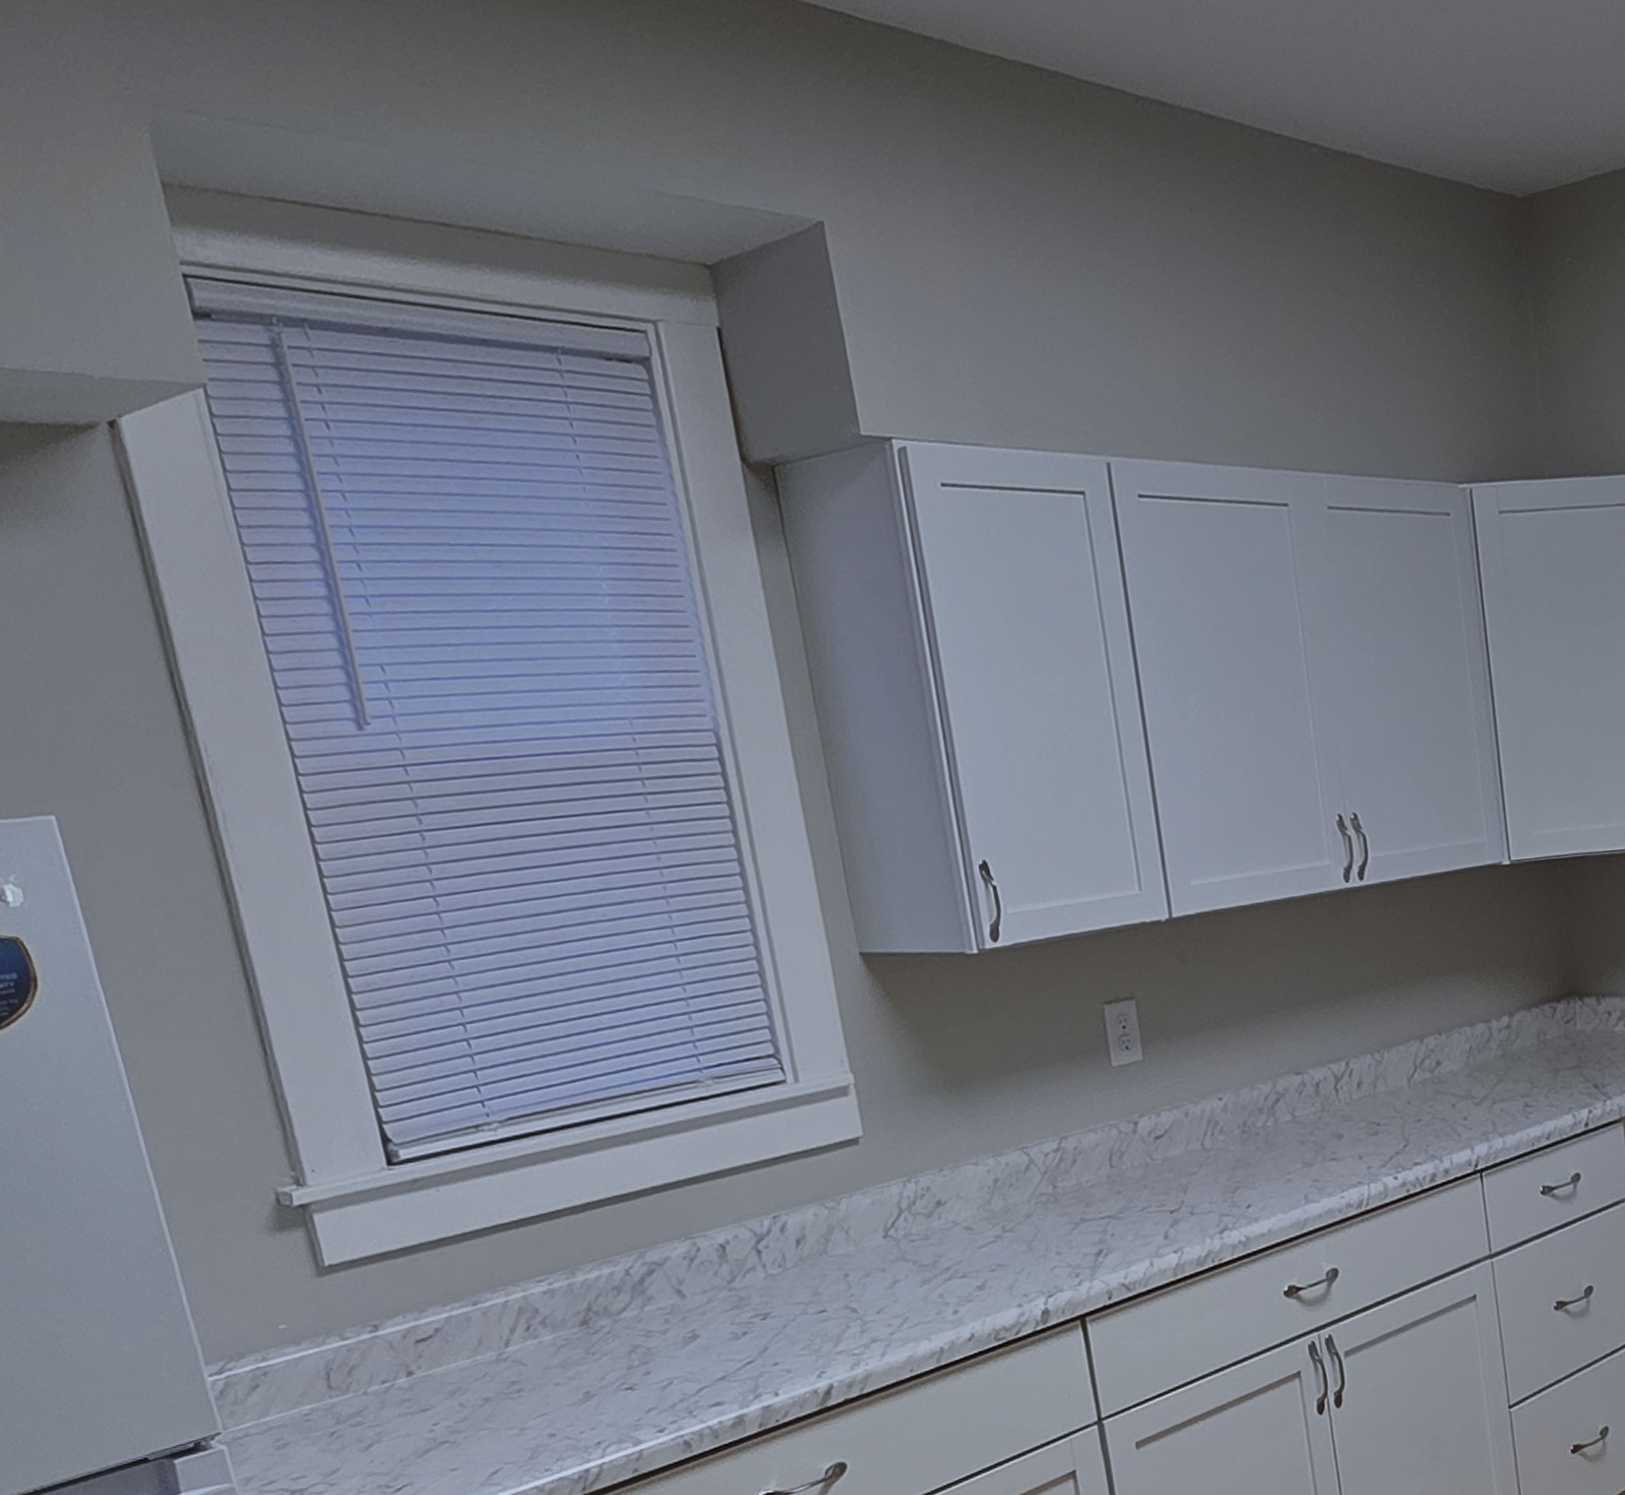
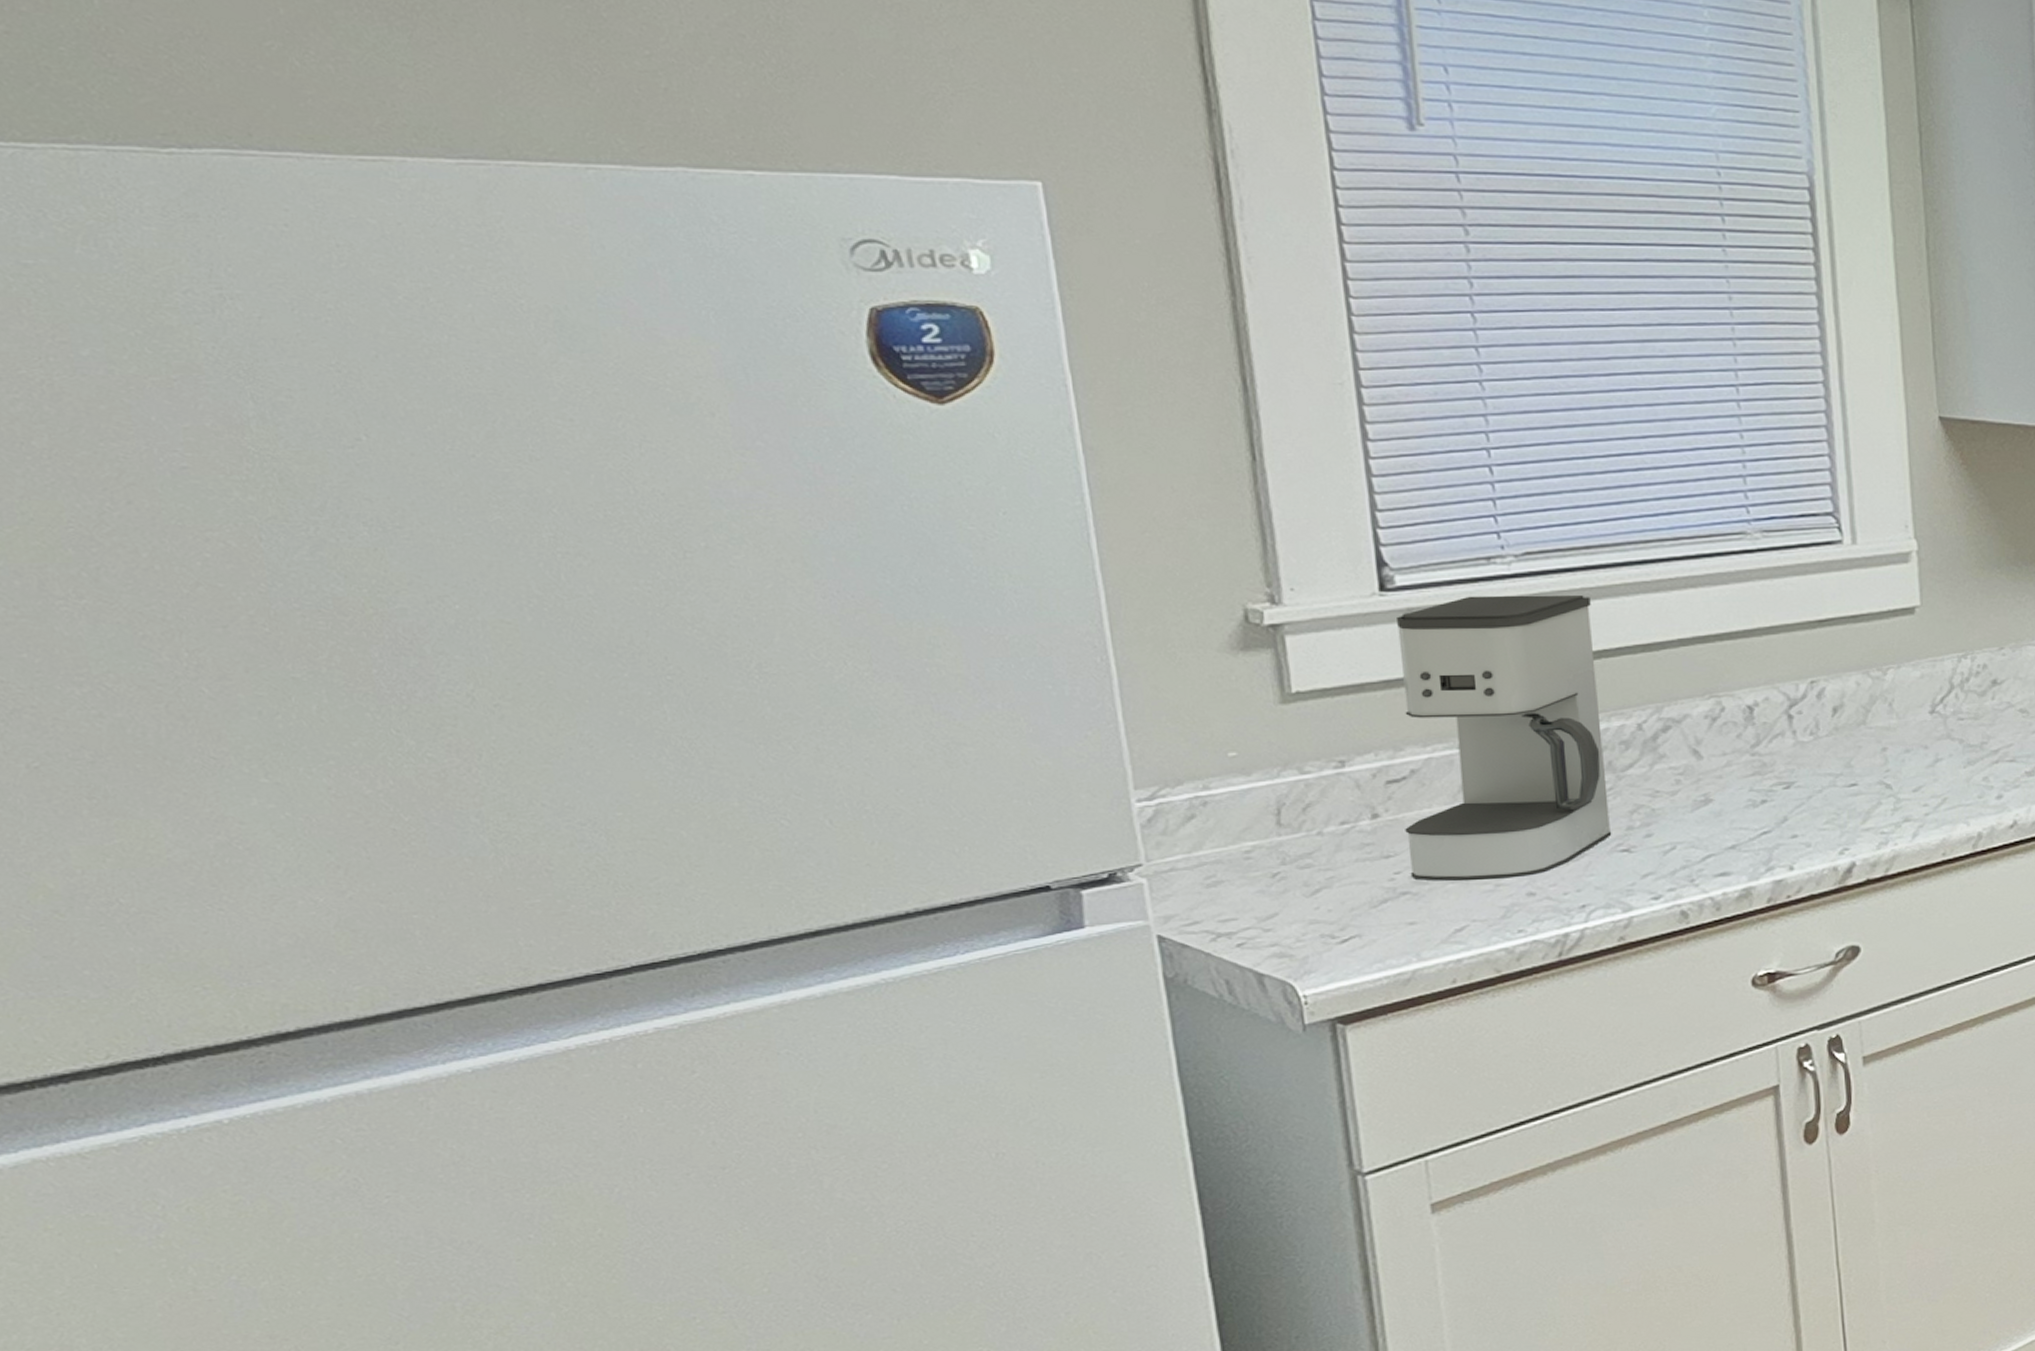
coffee maker: none [405,1153,616,1430] -> present [1397,594,1612,882]

